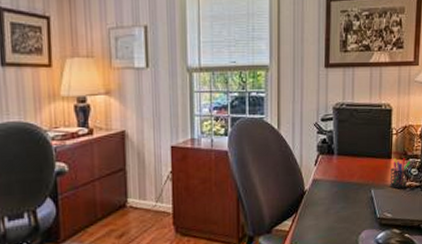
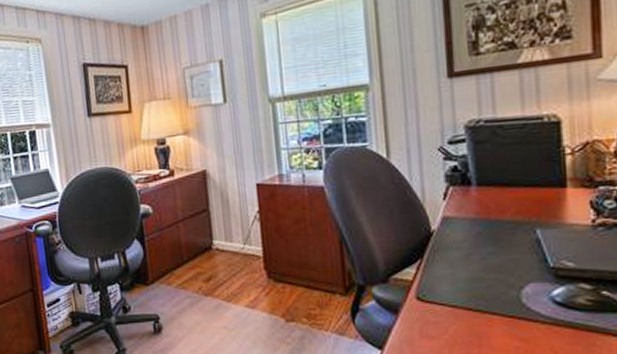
pen holder: present [390,158,411,189] -> none [566,186,602,229]

